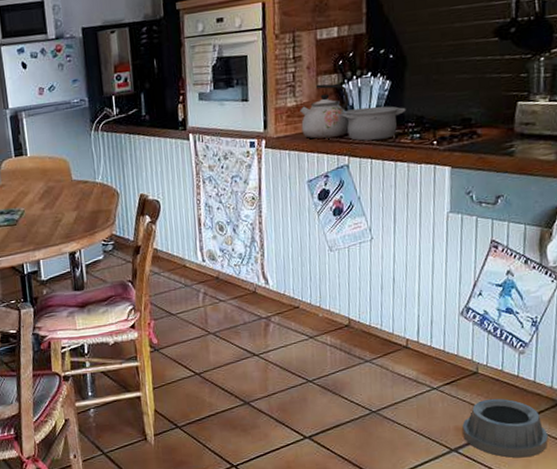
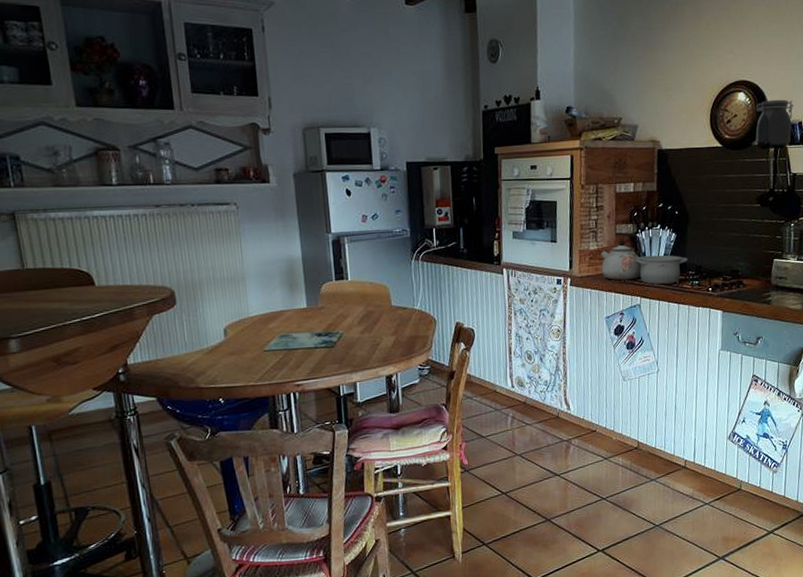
pet bowl: present [461,398,548,458] -> none [728,511,794,563]

